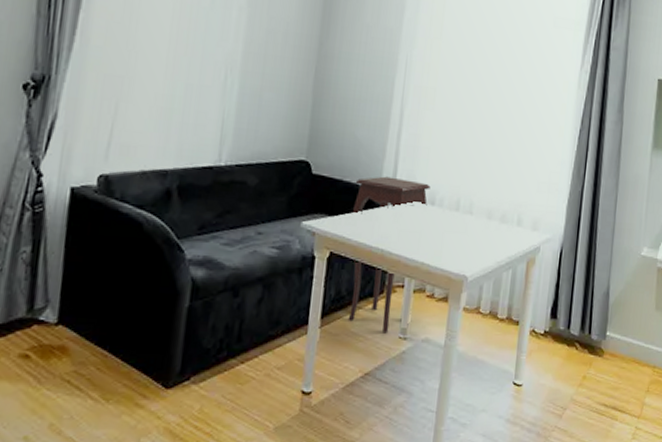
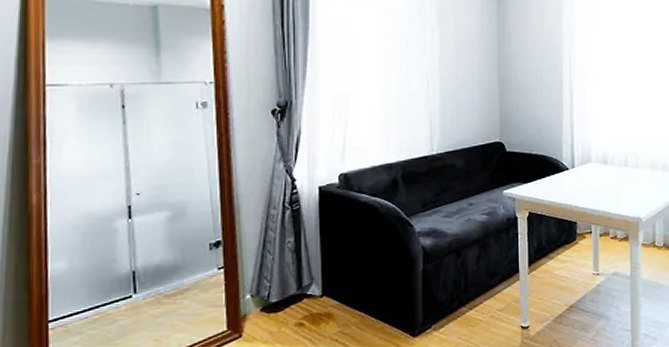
side table: present [349,176,431,332] -> none [541,146,602,271]

